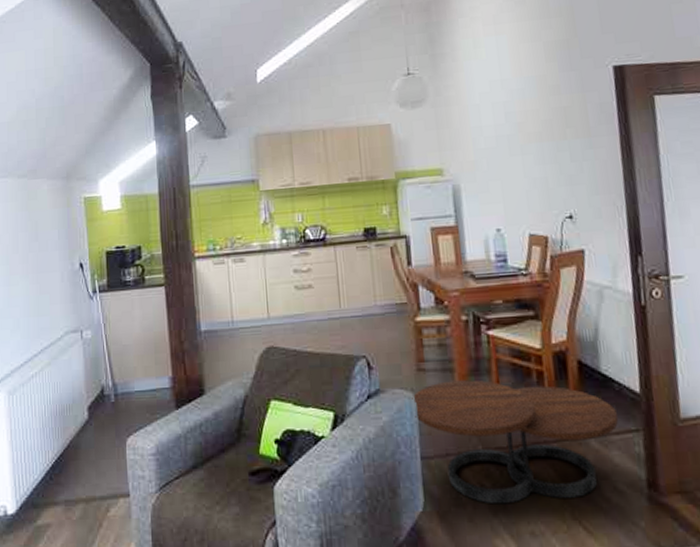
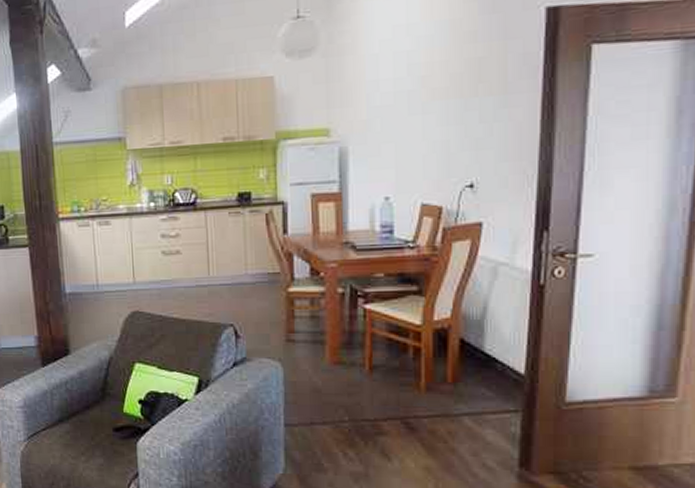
coffee table: present [412,380,619,505] -> none [279,353,498,473]

